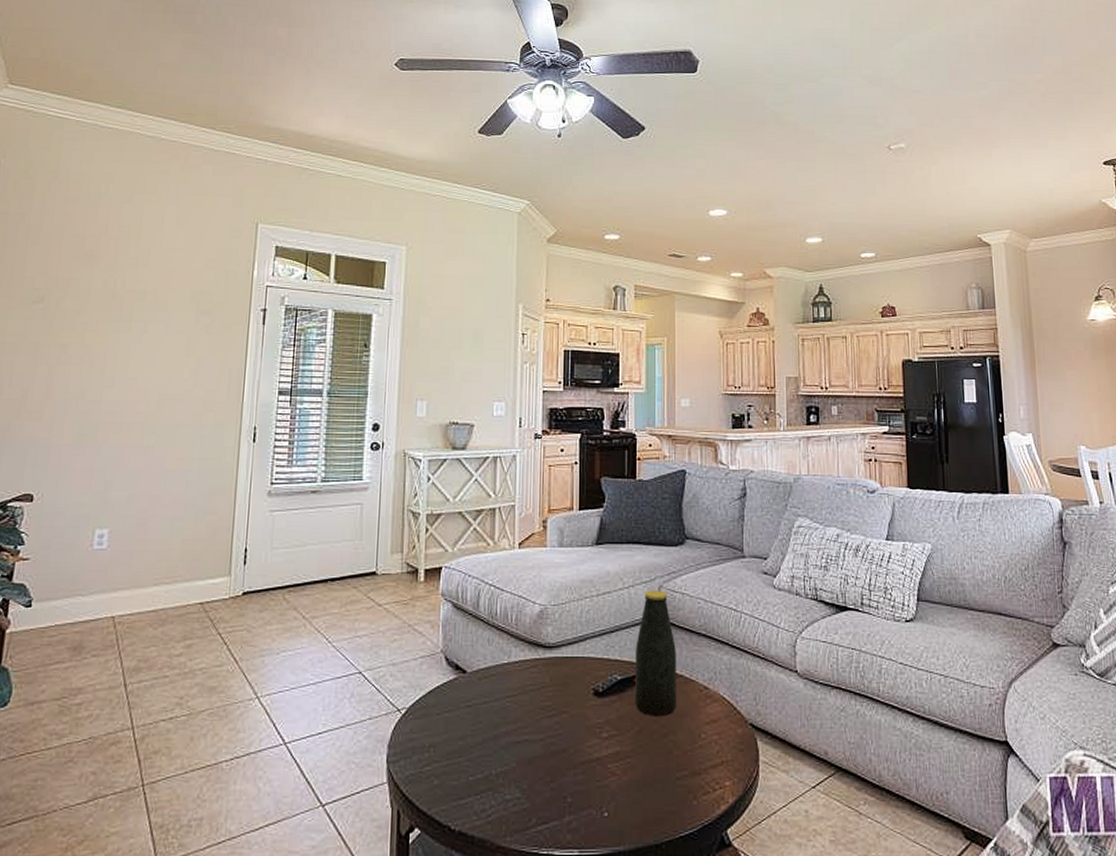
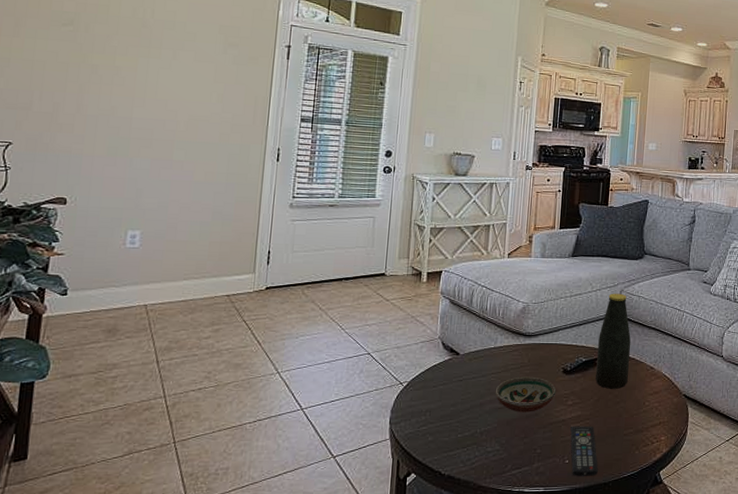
decorative bowl: none [511,700,587,748] -> present [495,376,556,412]
remote control: none [608,766,646,835] -> present [570,426,598,476]

